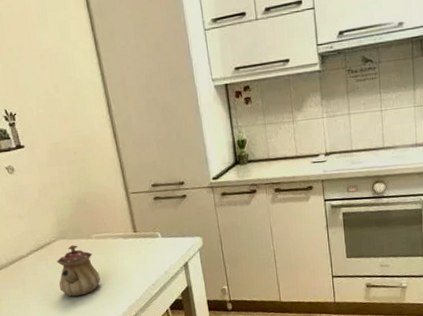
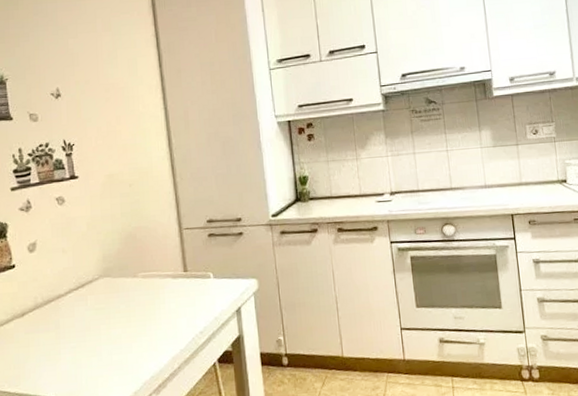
teapot: present [57,245,101,297] -> none [96,284,143,344]

